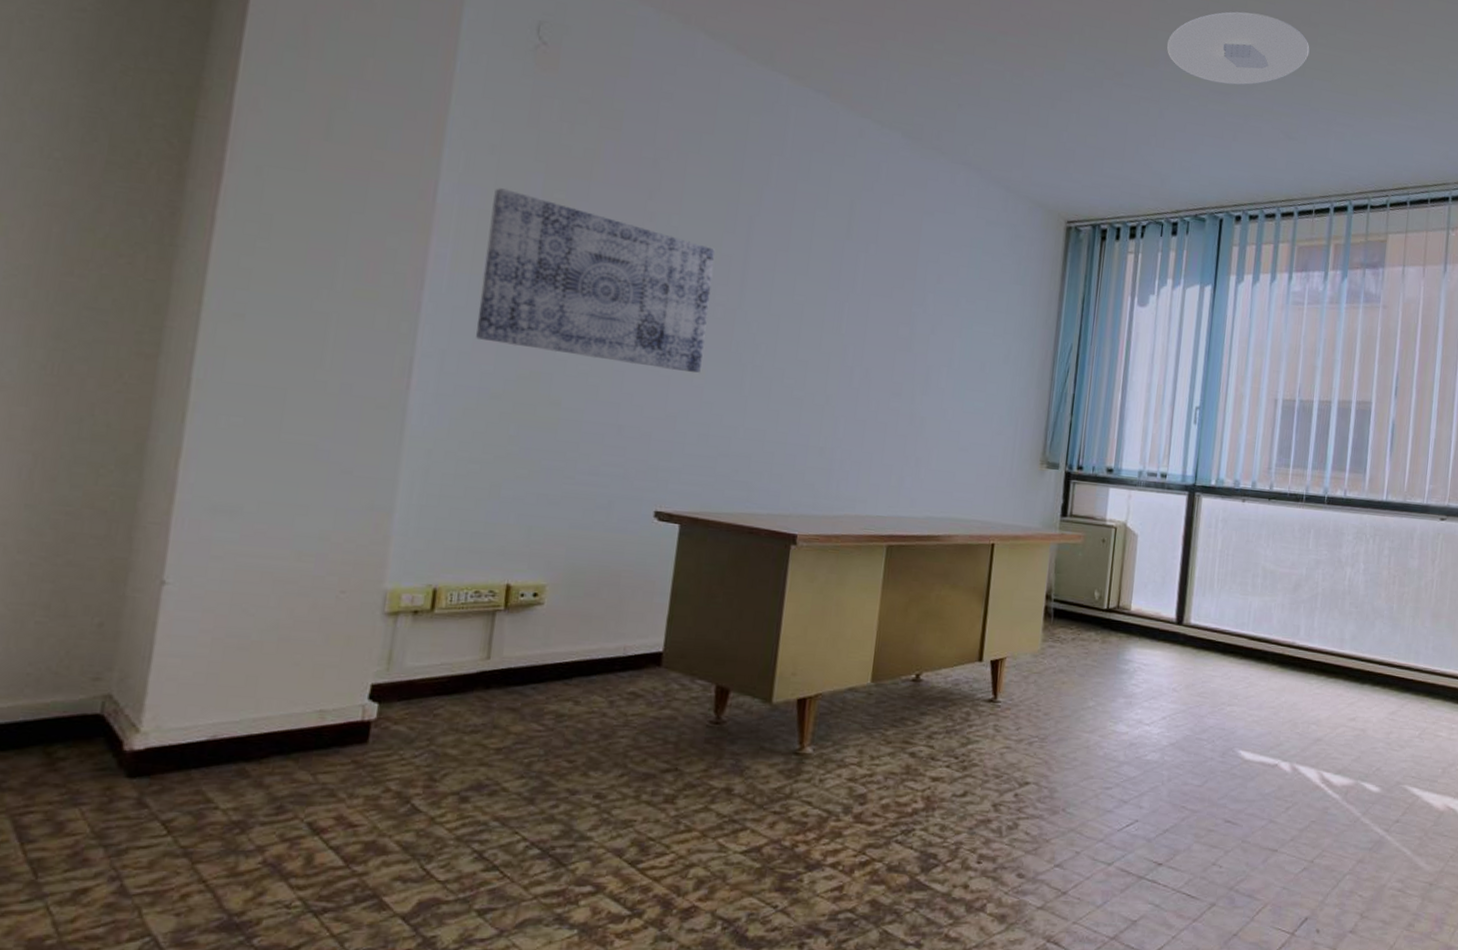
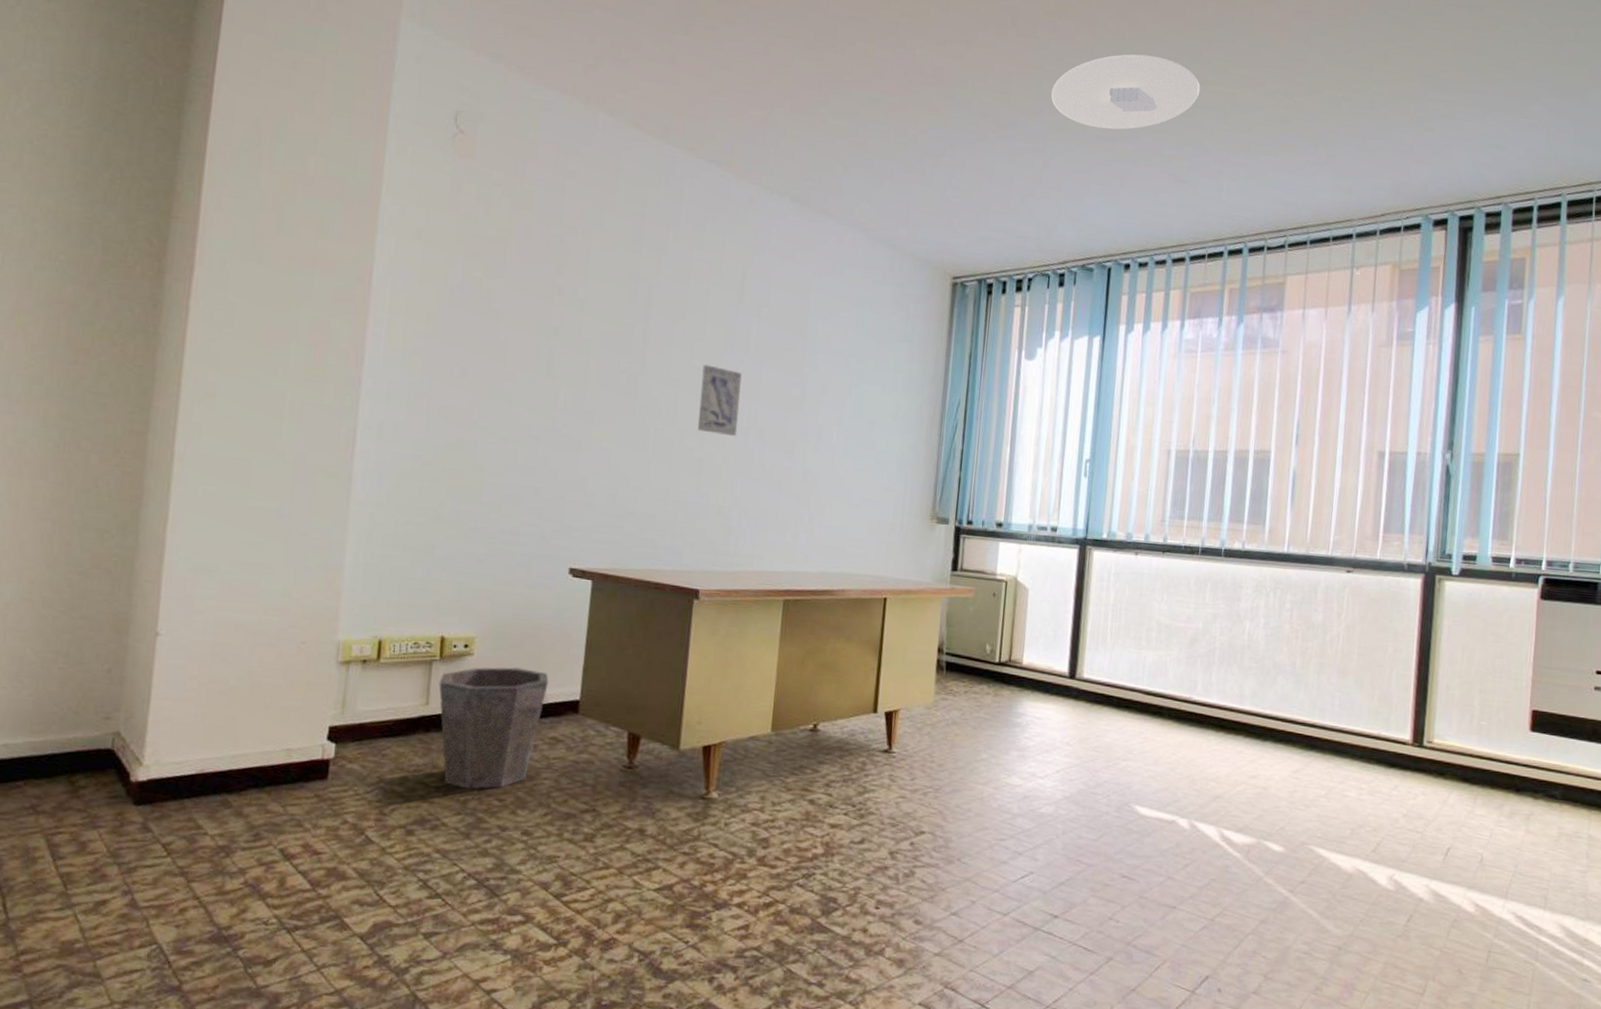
wall art: present [476,188,715,373] -> none [409,269,618,437]
waste bin: none [502,617,629,750] -> present [439,667,549,789]
wall art: none [799,300,847,376] -> present [697,364,742,437]

